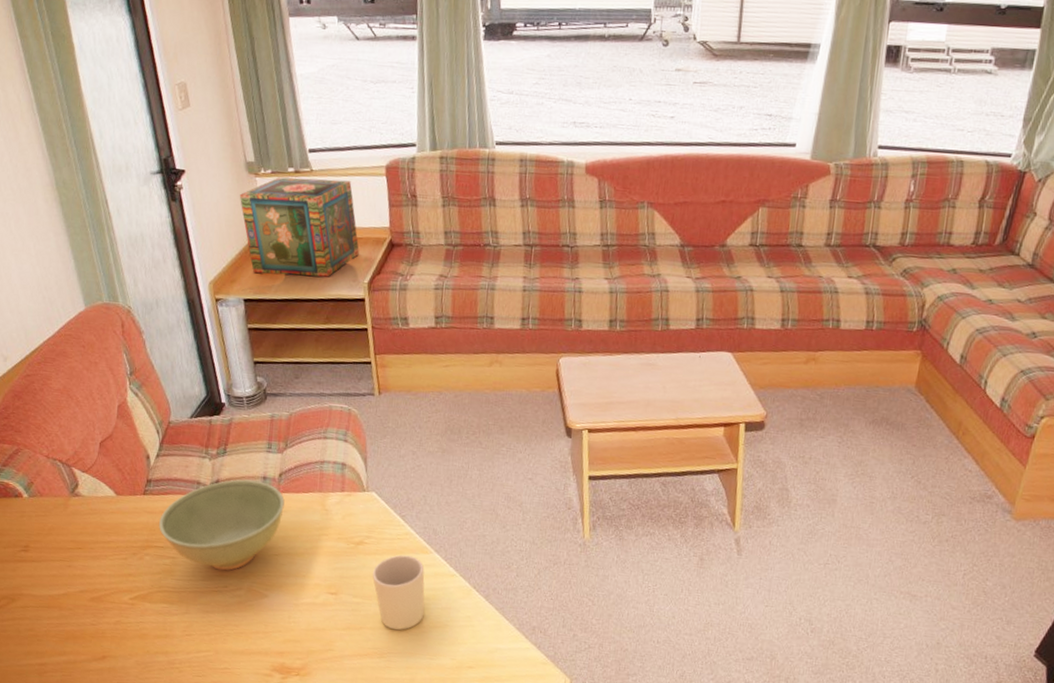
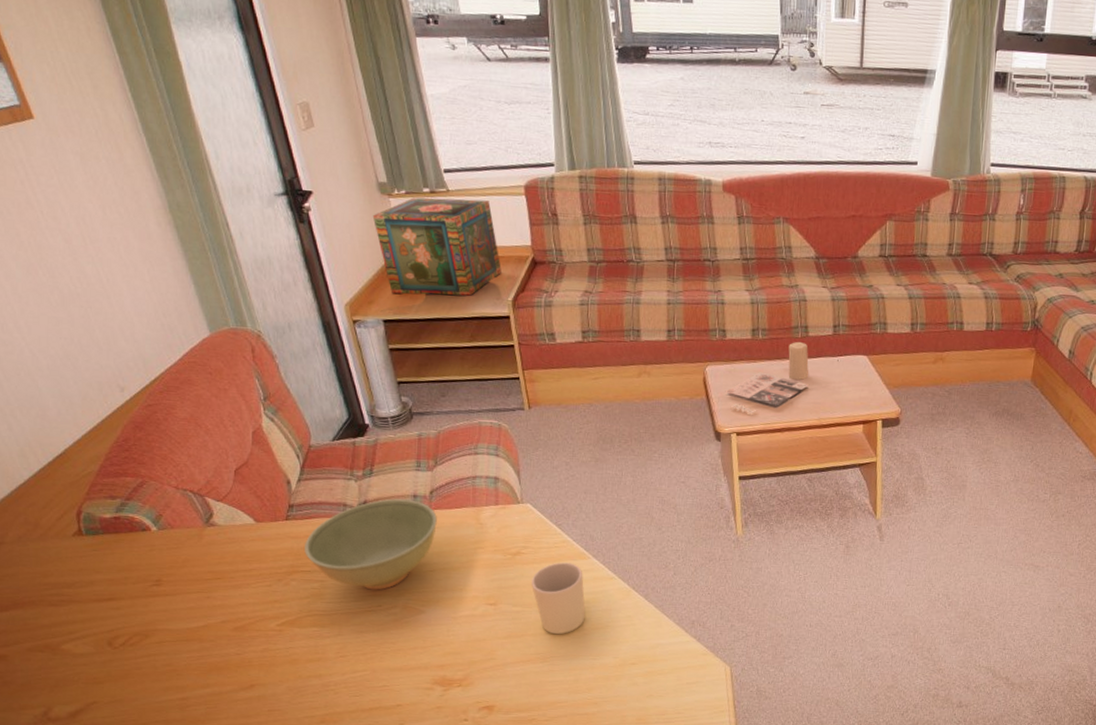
magazine: none [578,366,667,412] -> present [725,372,809,416]
candle: none [645,334,669,377] -> present [788,341,809,381]

